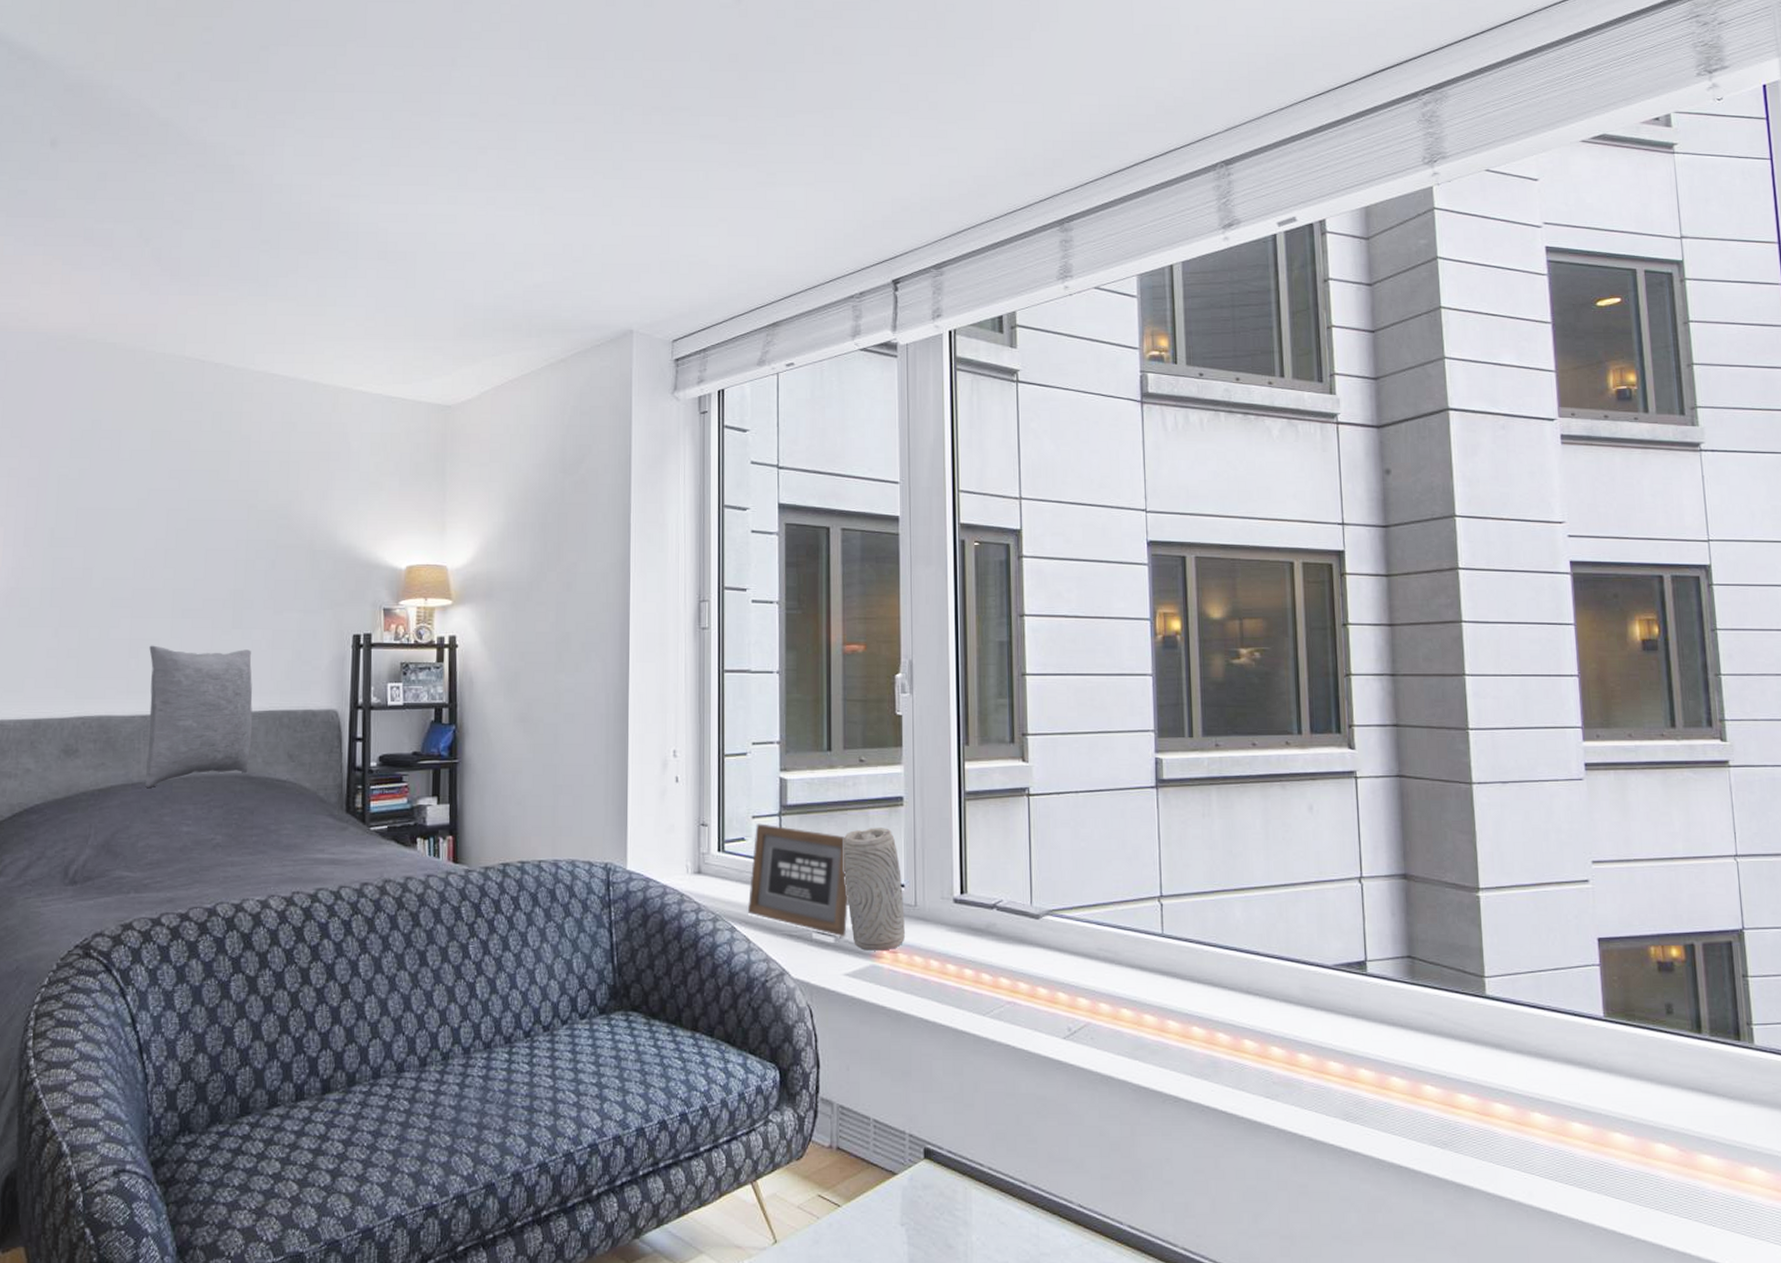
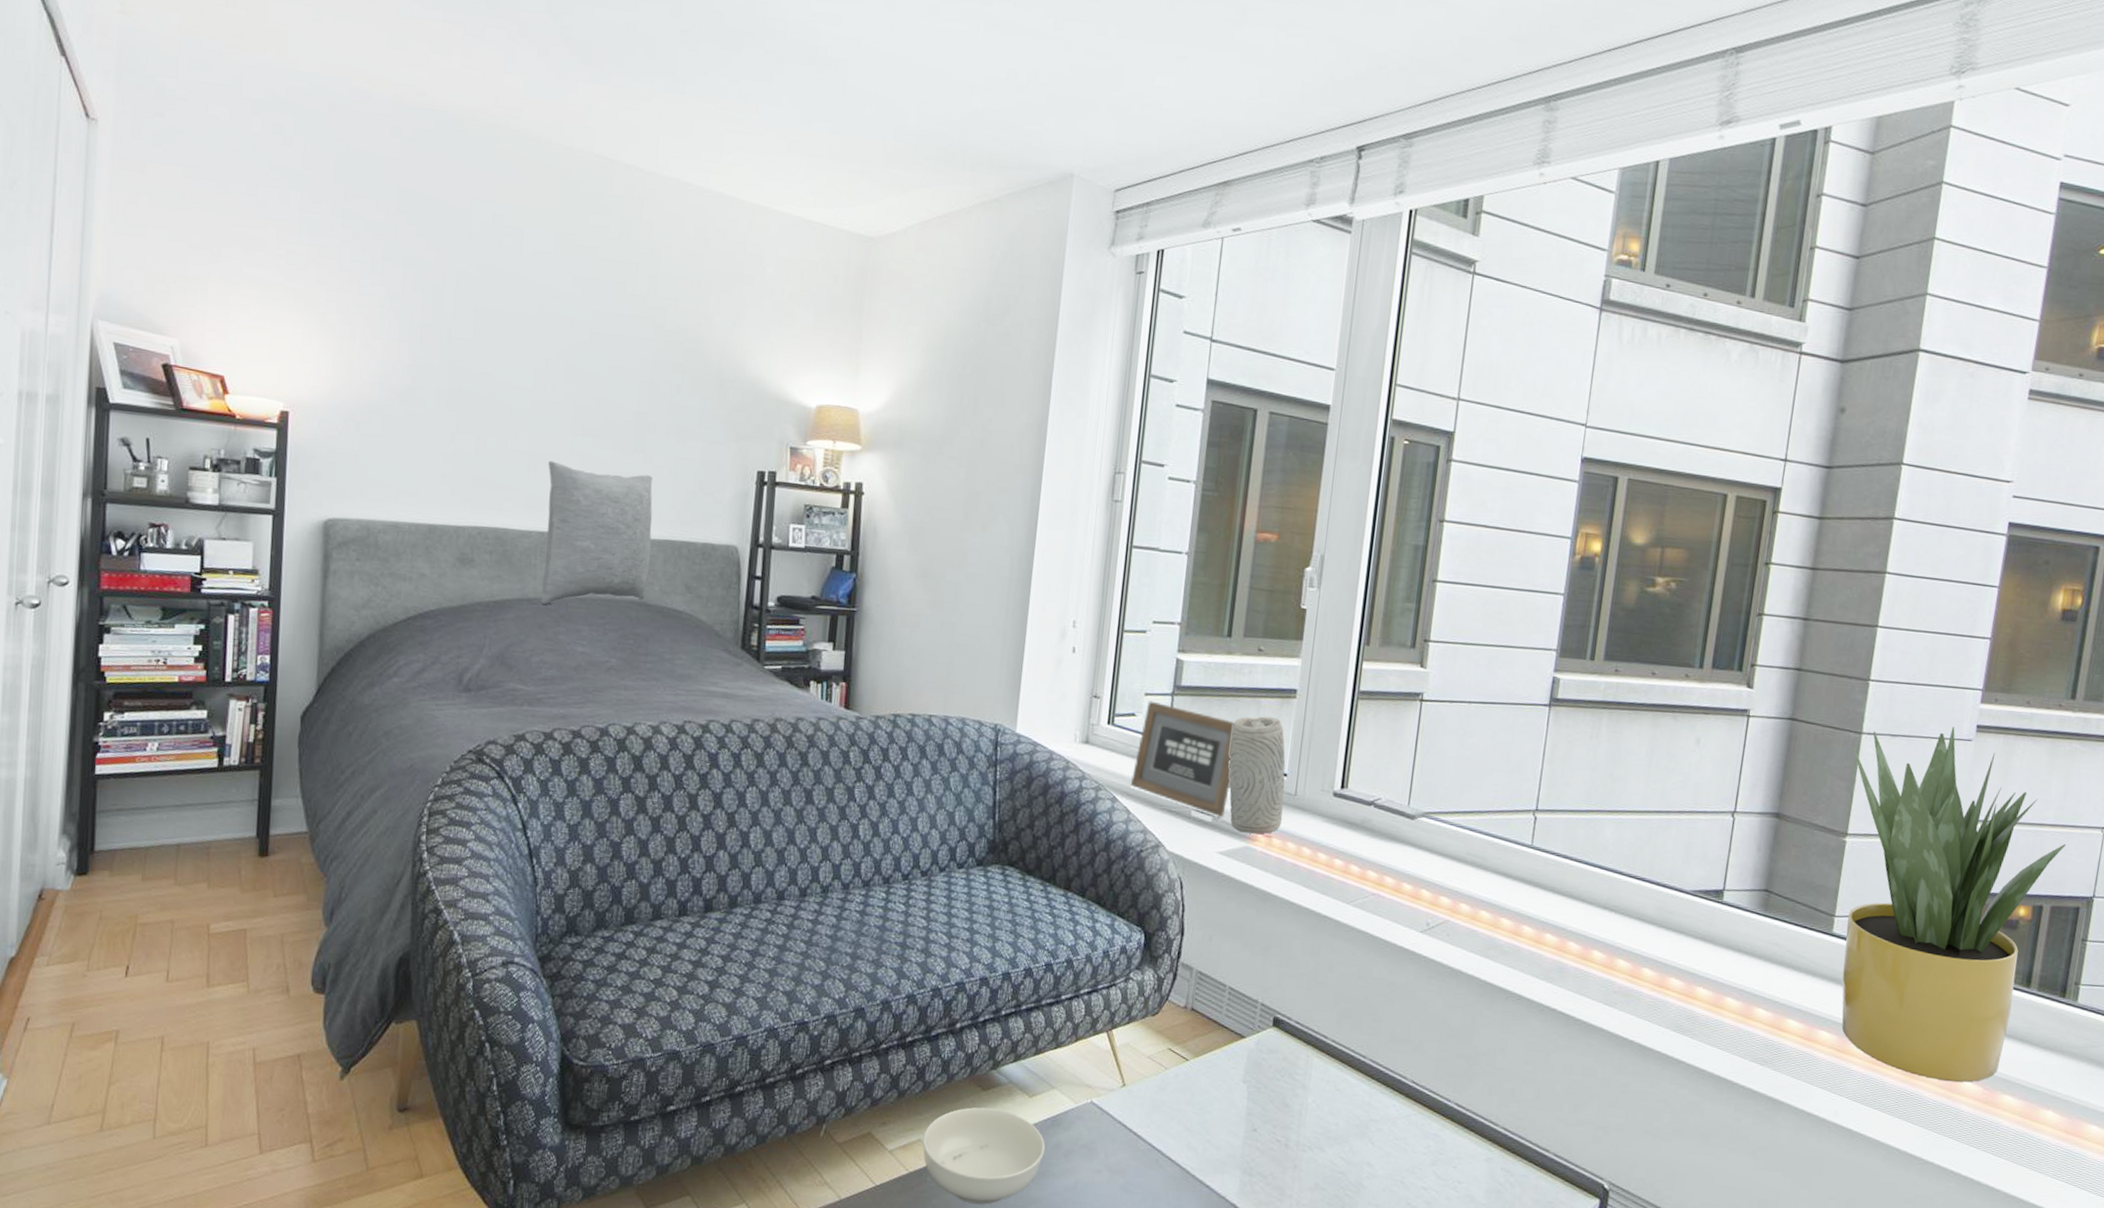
planter: none [1465,768,1702,1146] -> present [1841,727,2066,1083]

